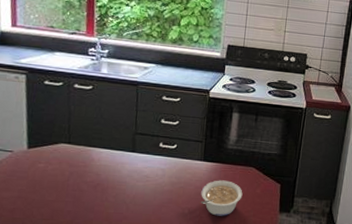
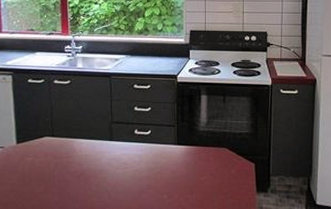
legume: present [200,180,243,216] -> none [177,163,218,199]

